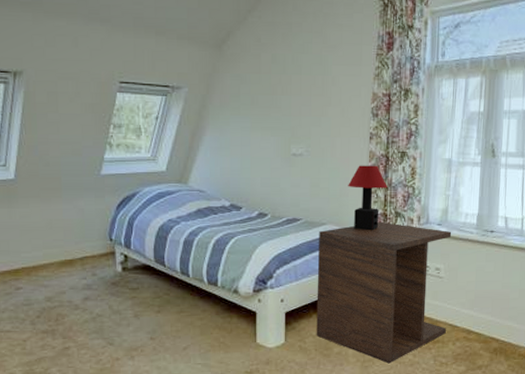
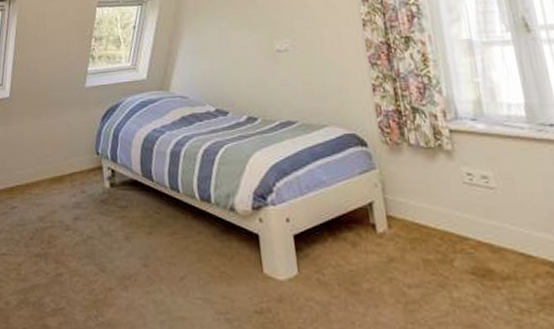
side table: present [316,221,452,364] -> none [320,119,517,308]
table lamp: present [348,165,387,231] -> none [346,54,395,132]

